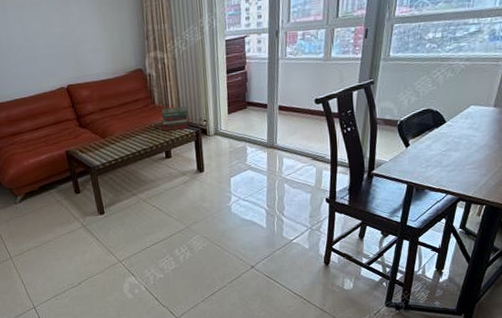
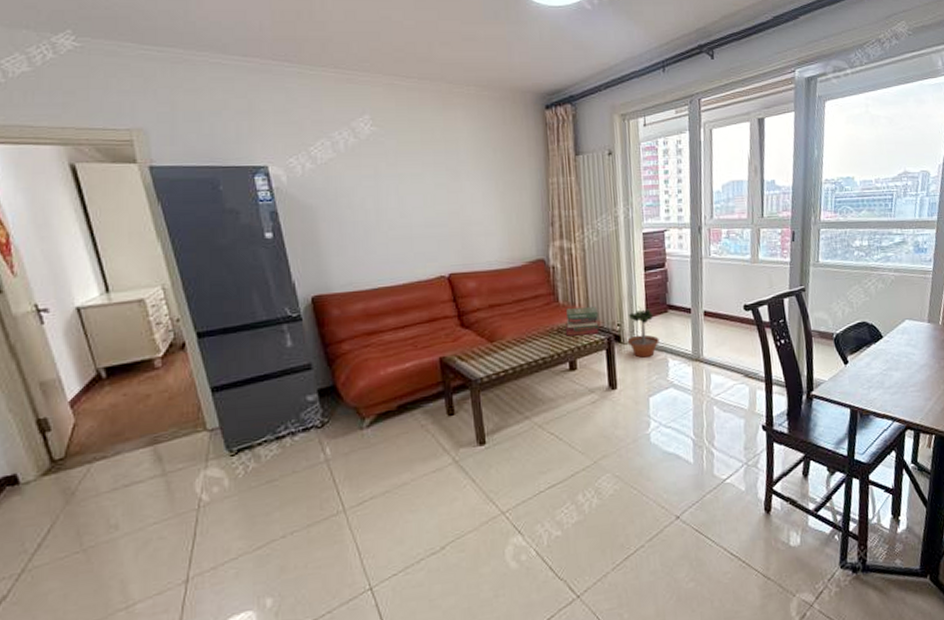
potted tree: none [212,103,239,147] -> present [627,305,659,358]

